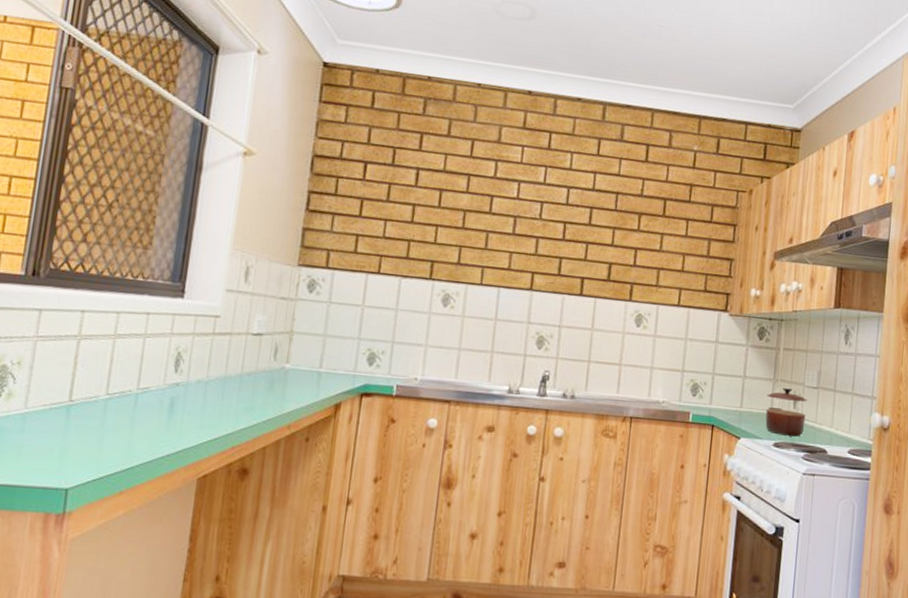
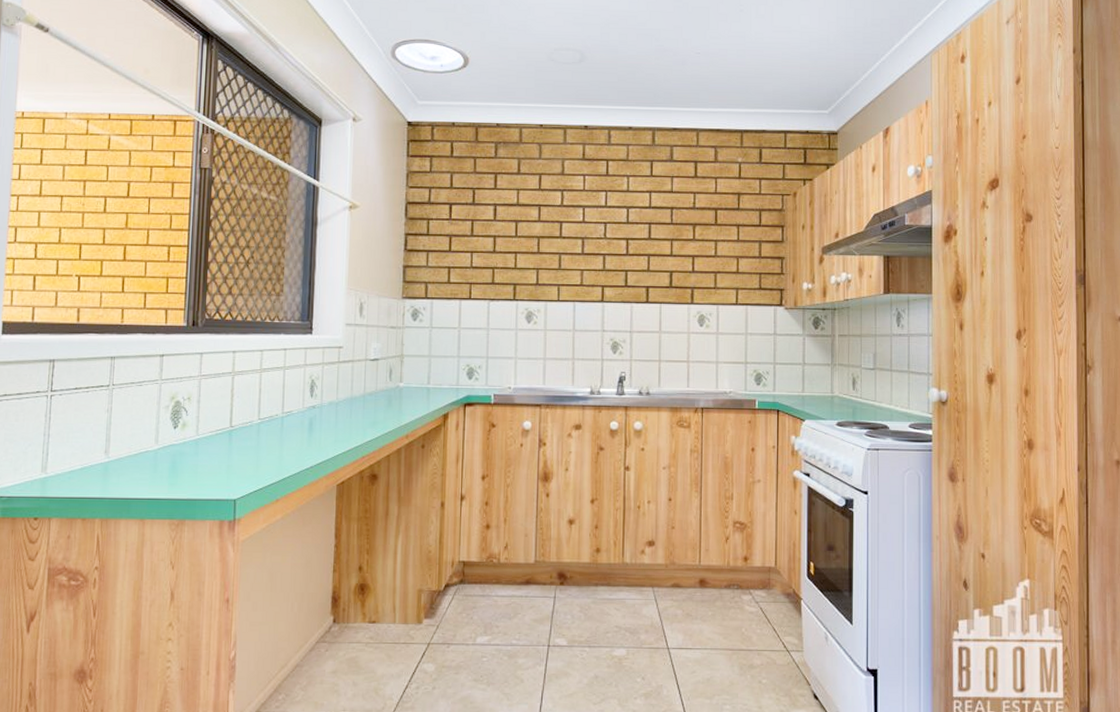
saucepan: present [765,388,807,437] -> none [826,372,865,415]

